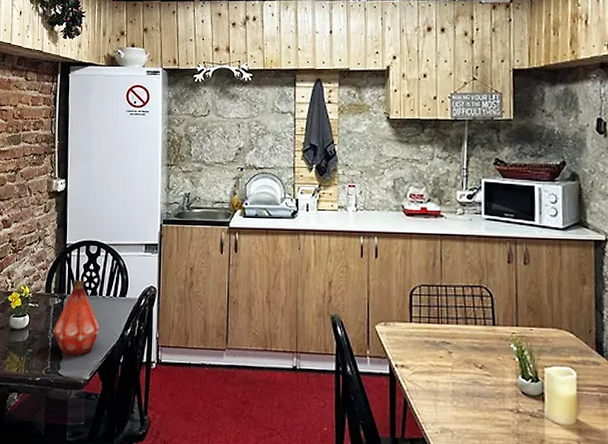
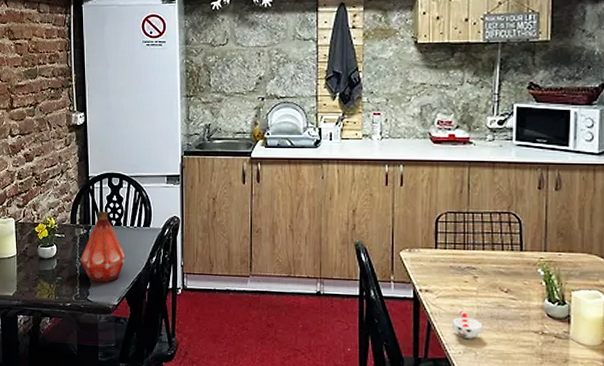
cup: none [427,386,459,417] -> present [451,309,483,338]

